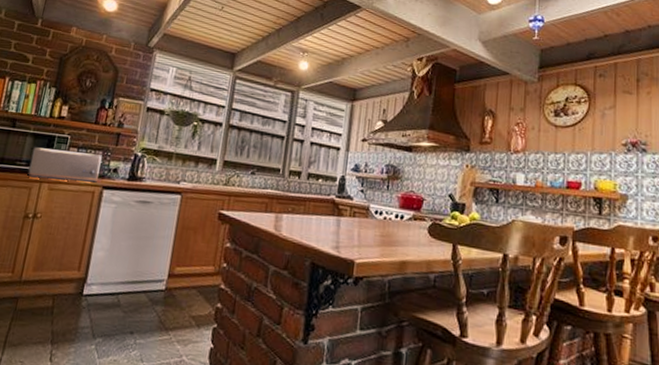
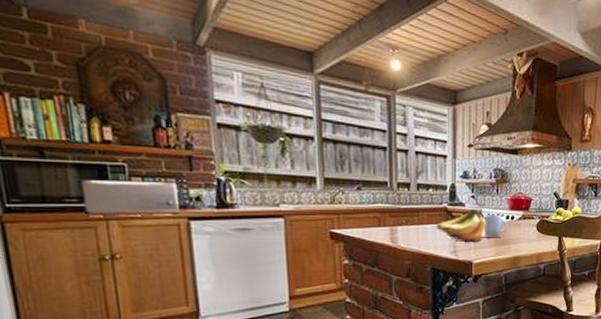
fruit: none [320,203,373,239] -> present [436,208,486,242]
mug: none [370,211,397,238] -> present [483,214,508,238]

